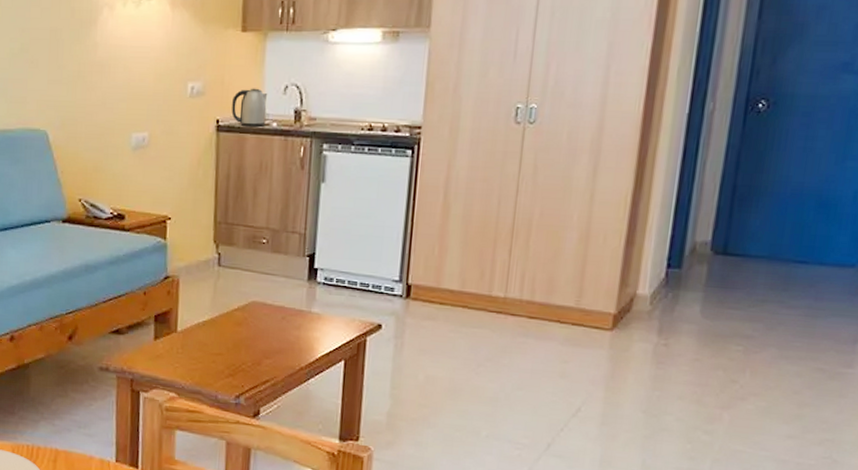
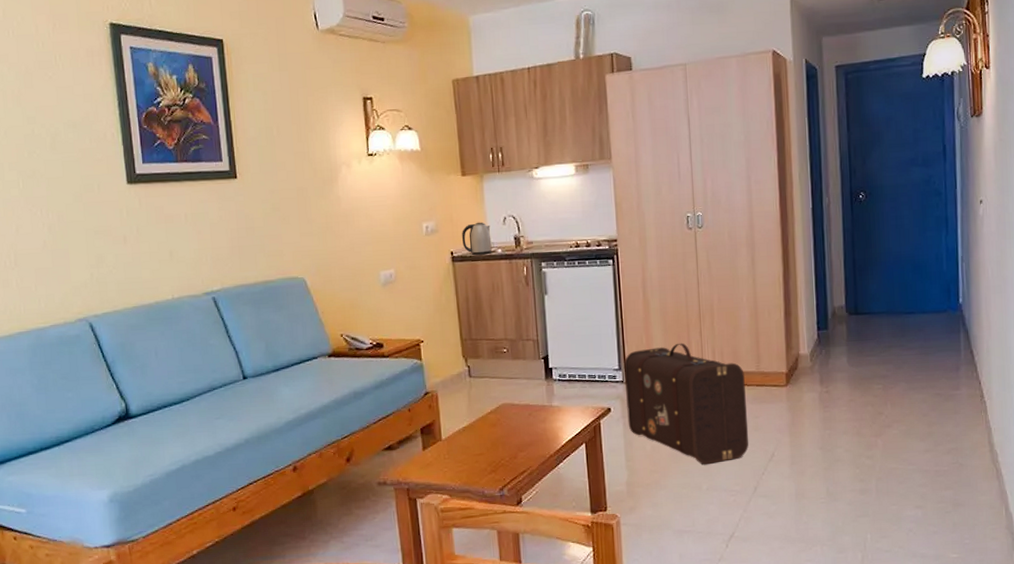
suitcase: none [400,260,559,408] -> present [624,343,749,464]

